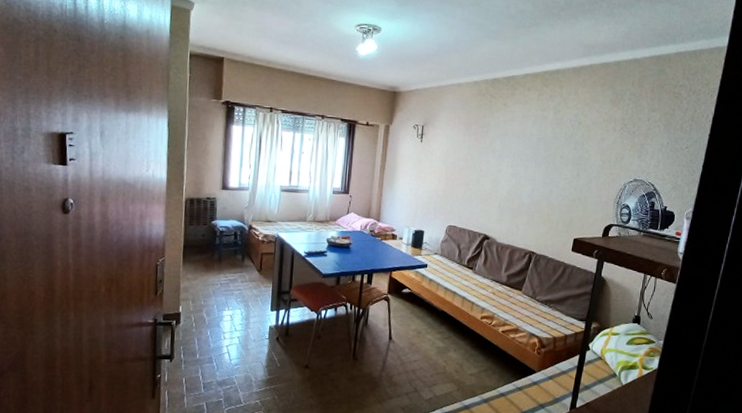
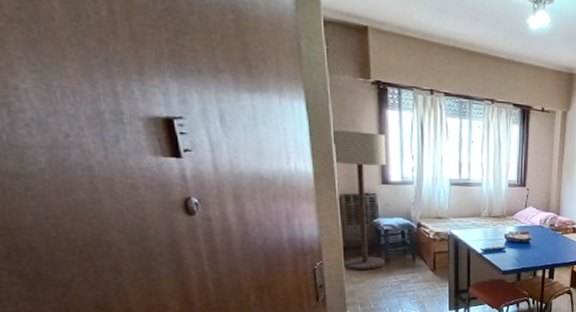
floor lamp: none [182,142,230,268] -> present [333,130,387,271]

